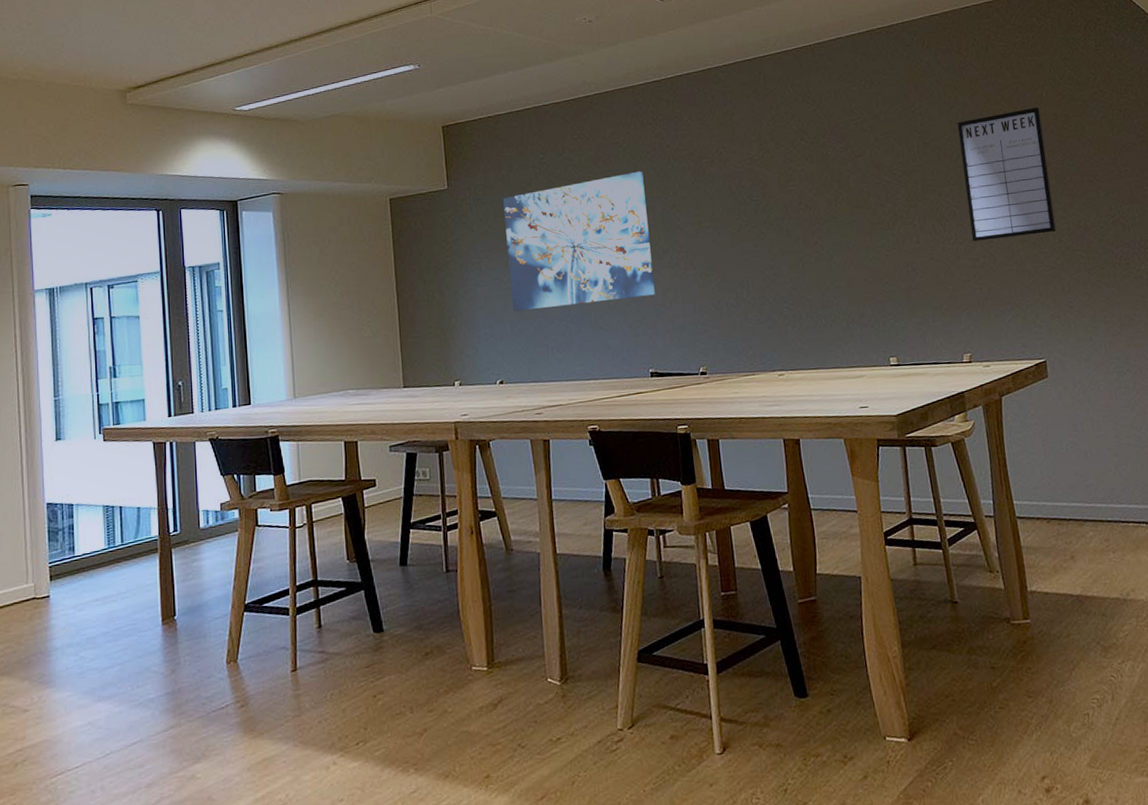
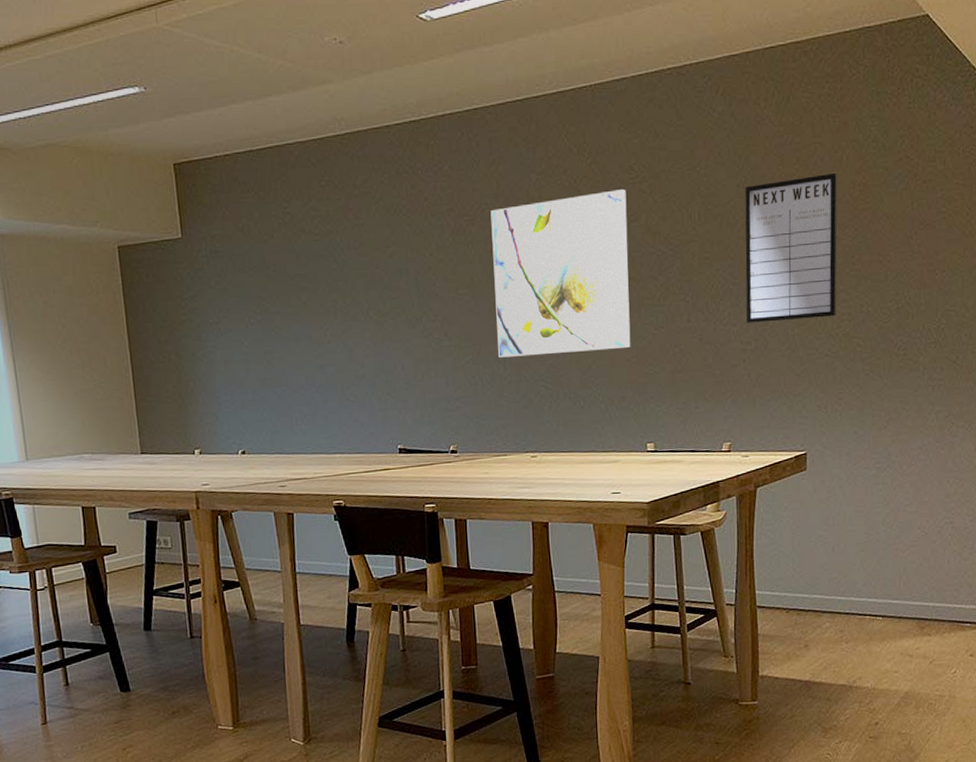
wall art: present [503,171,655,312] -> none [243,227,406,379]
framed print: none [727,129,866,283] -> present [490,189,631,358]

